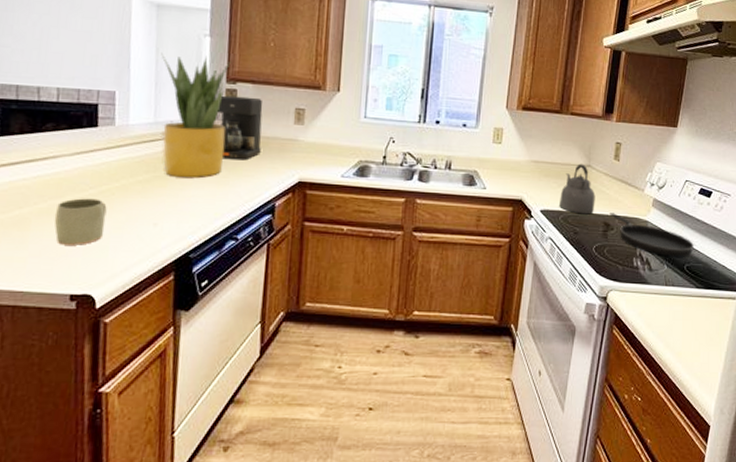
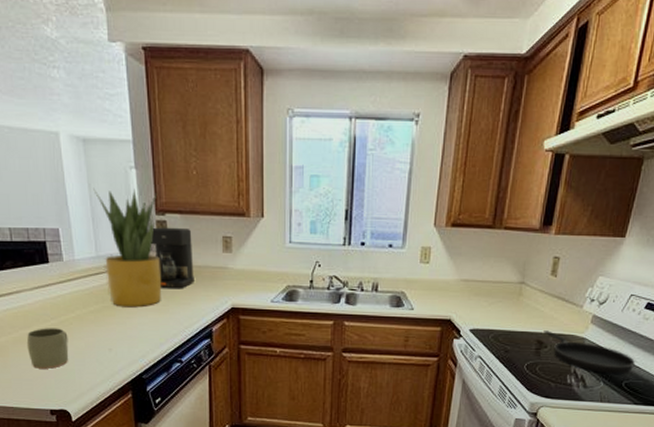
kettle: present [559,163,596,215] -> none [490,281,529,333]

